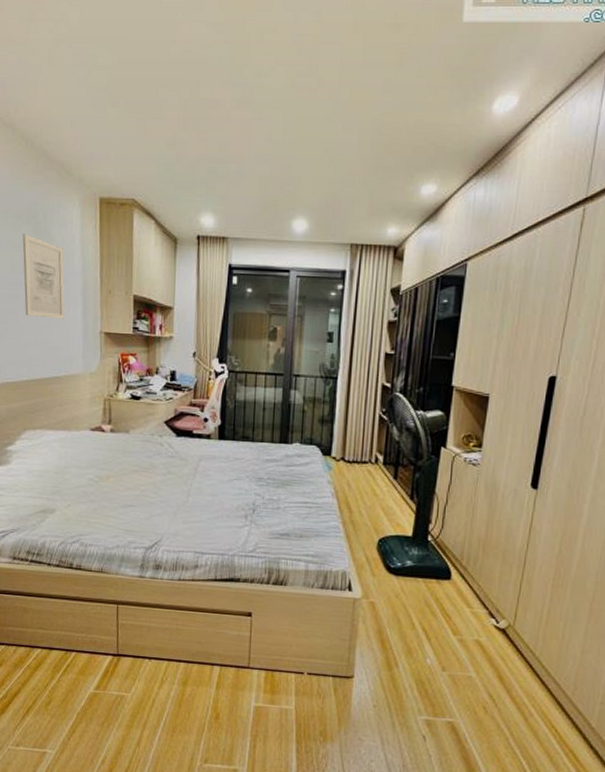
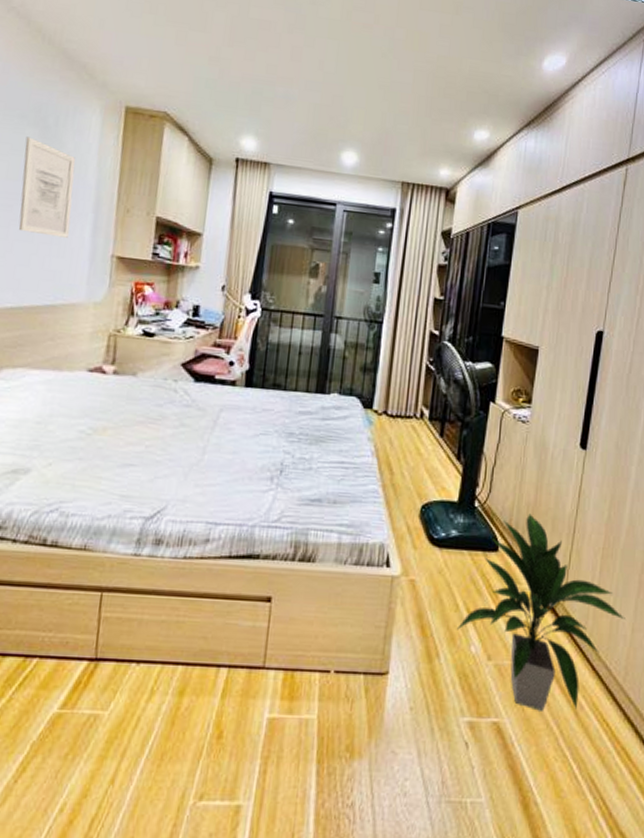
indoor plant: none [412,547,575,716] -> present [456,513,625,711]

